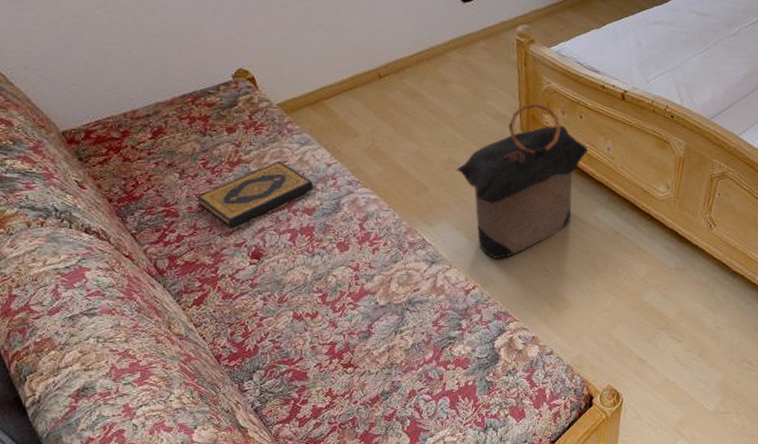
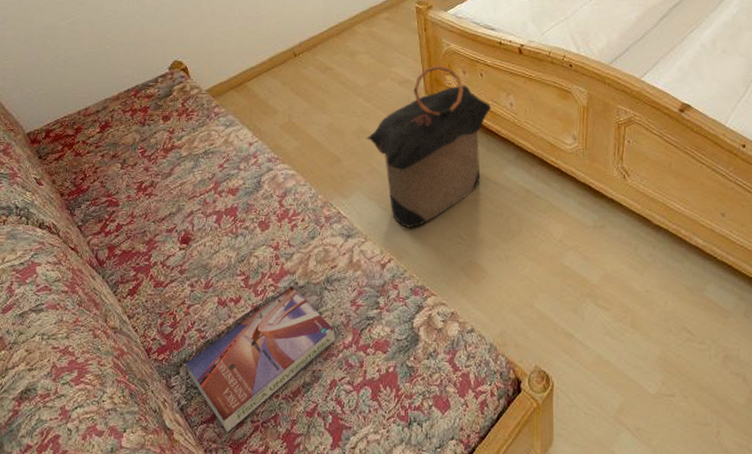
hardback book: present [195,160,313,228] -> none [134,144,237,214]
textbook: none [259,304,417,431] -> present [185,285,336,432]

